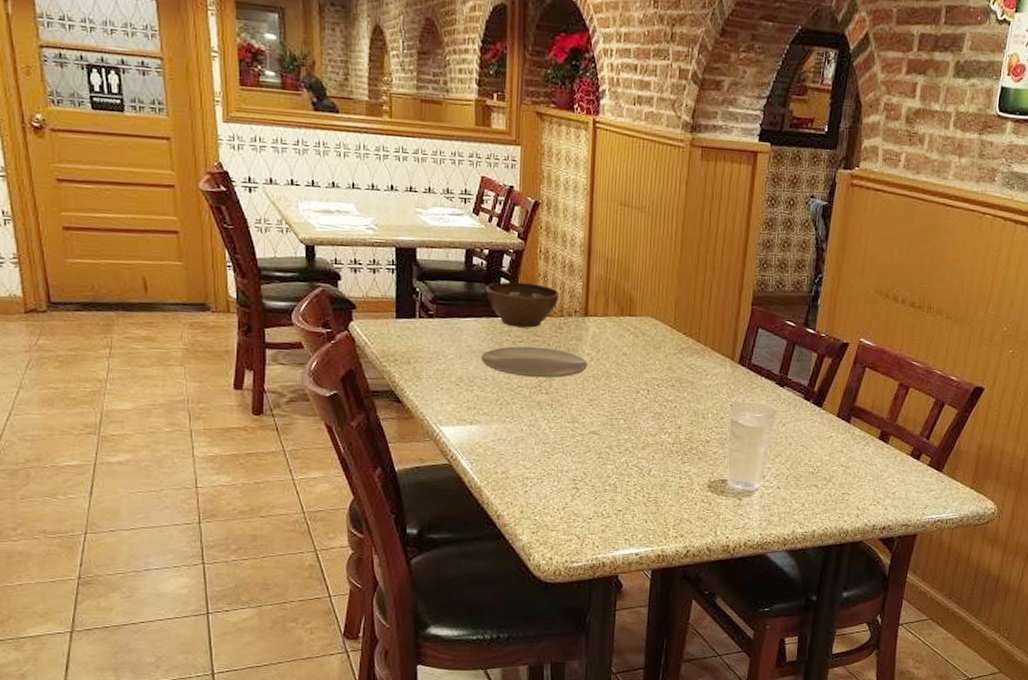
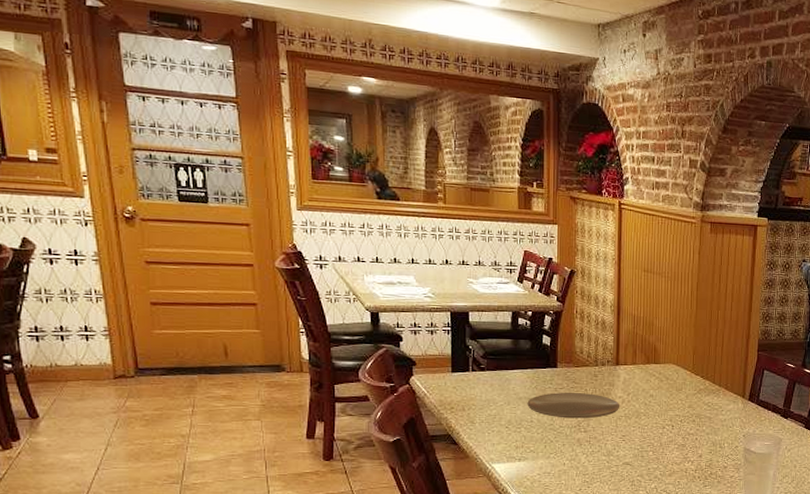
soup bowl: present [486,282,560,328] -> none [530,338,594,377]

